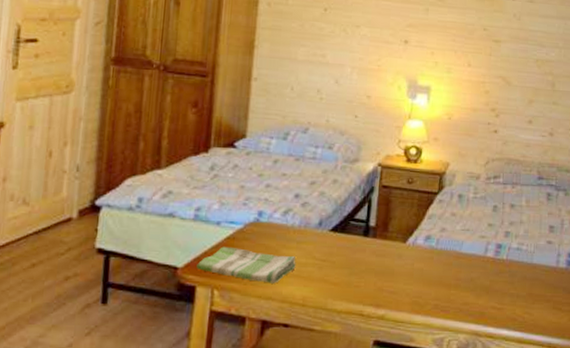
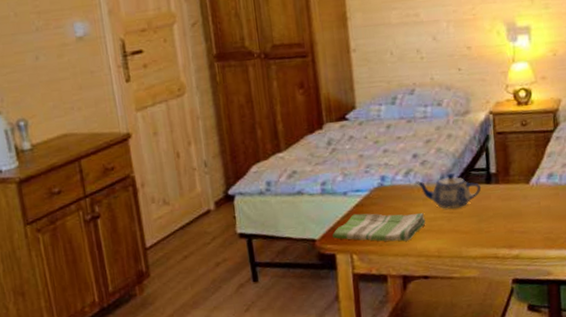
teapot: none [293,219,358,258] -> present [415,173,482,209]

